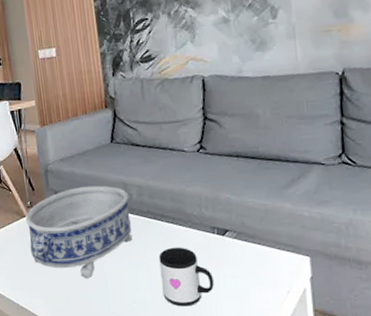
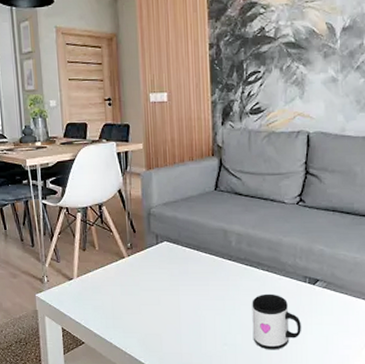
decorative bowl: present [25,185,133,278] -> none [125,231,228,320]

